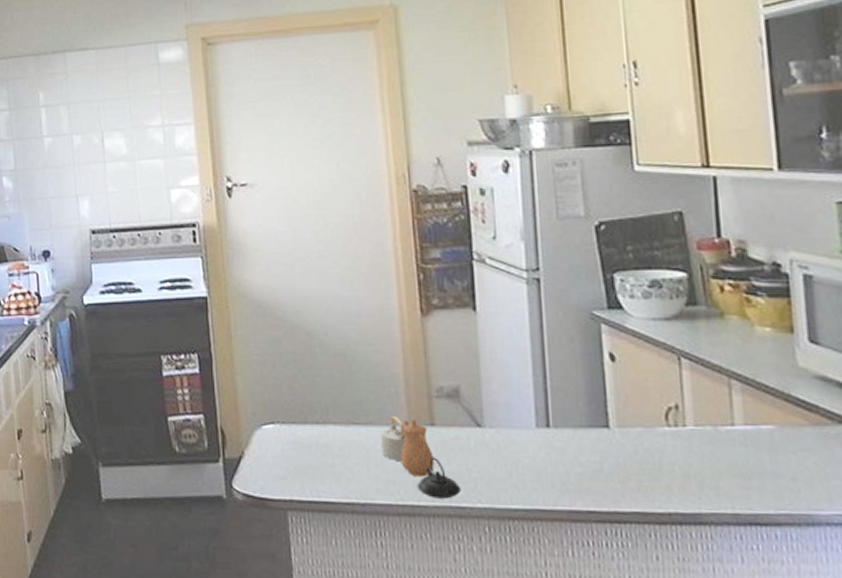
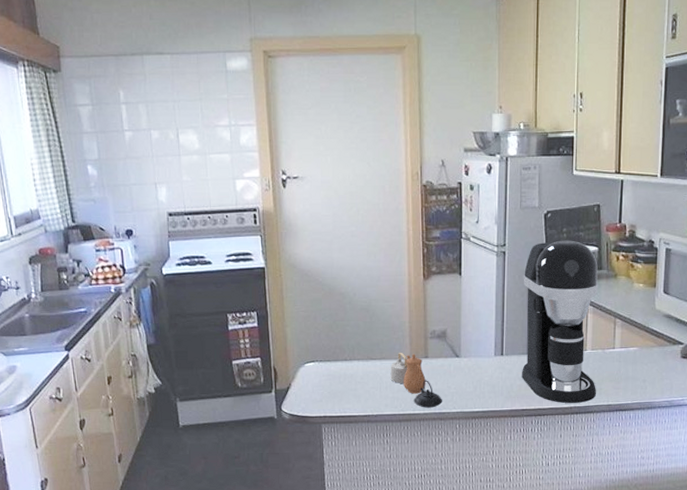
coffee maker: none [570,262,711,508] -> present [522,240,599,403]

